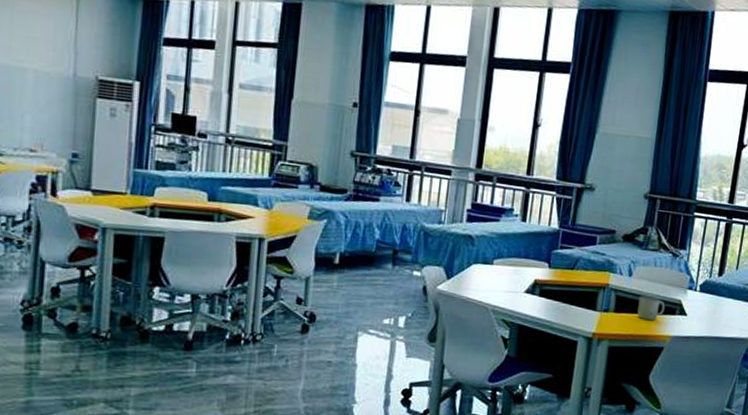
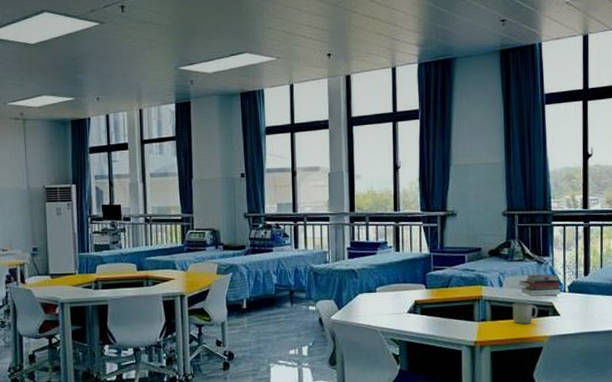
books: none [649,266,693,295] -> present [519,274,561,297]

